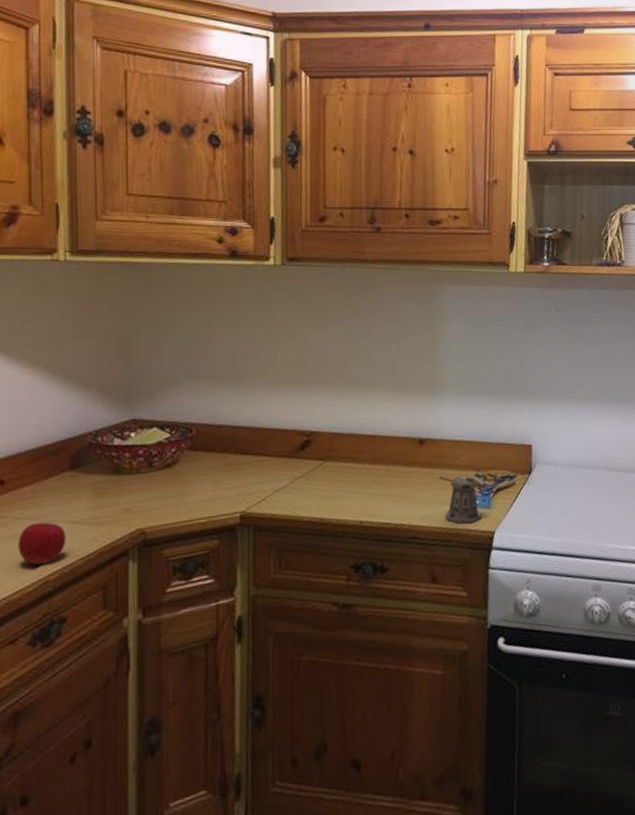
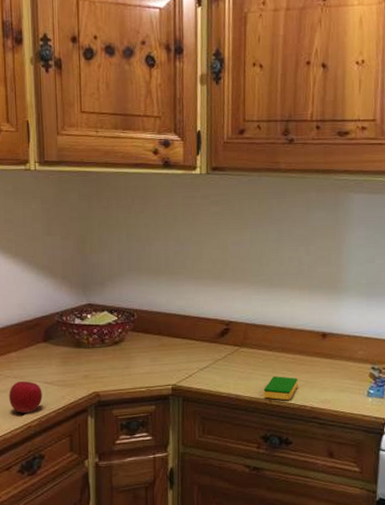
dish sponge: none [353,492,393,520] -> present [263,376,298,401]
pepper shaker: present [438,475,482,523] -> none [338,367,375,410]

